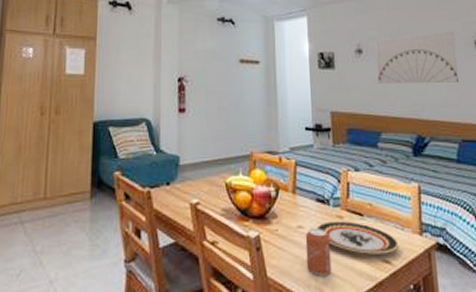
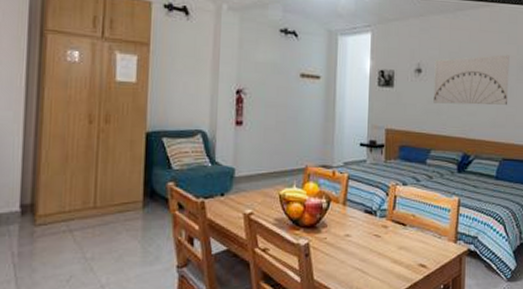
can: present [305,228,332,276] -> none [350,236,374,279]
plate: present [316,221,399,254] -> none [362,230,435,259]

